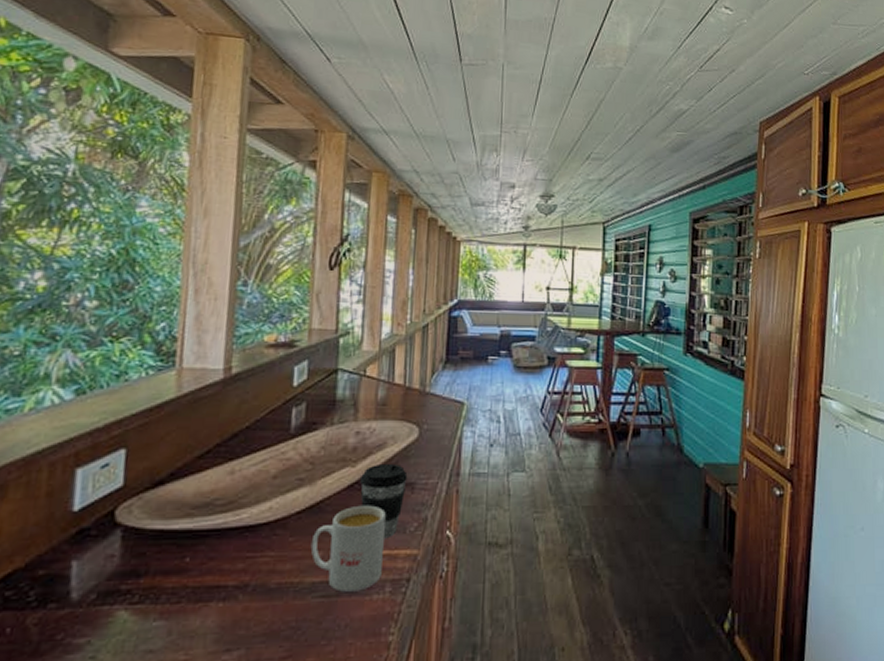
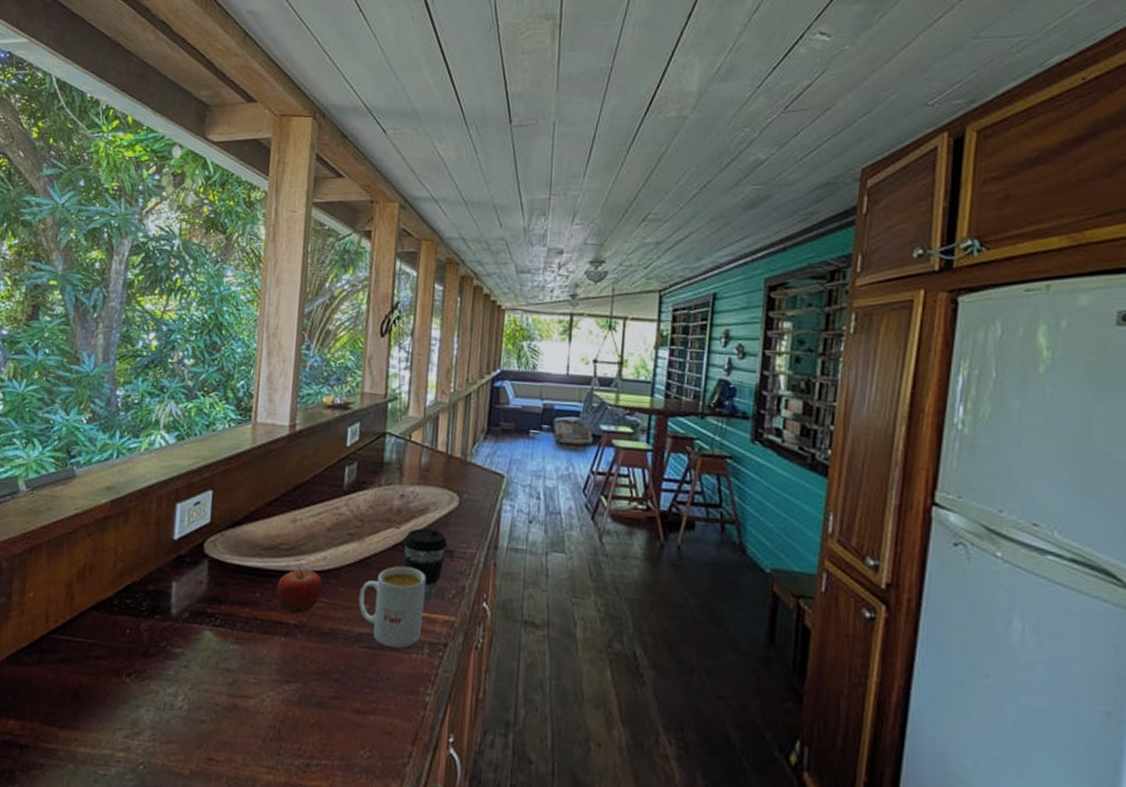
fruit: none [211,521,269,575] -> present [276,566,323,614]

